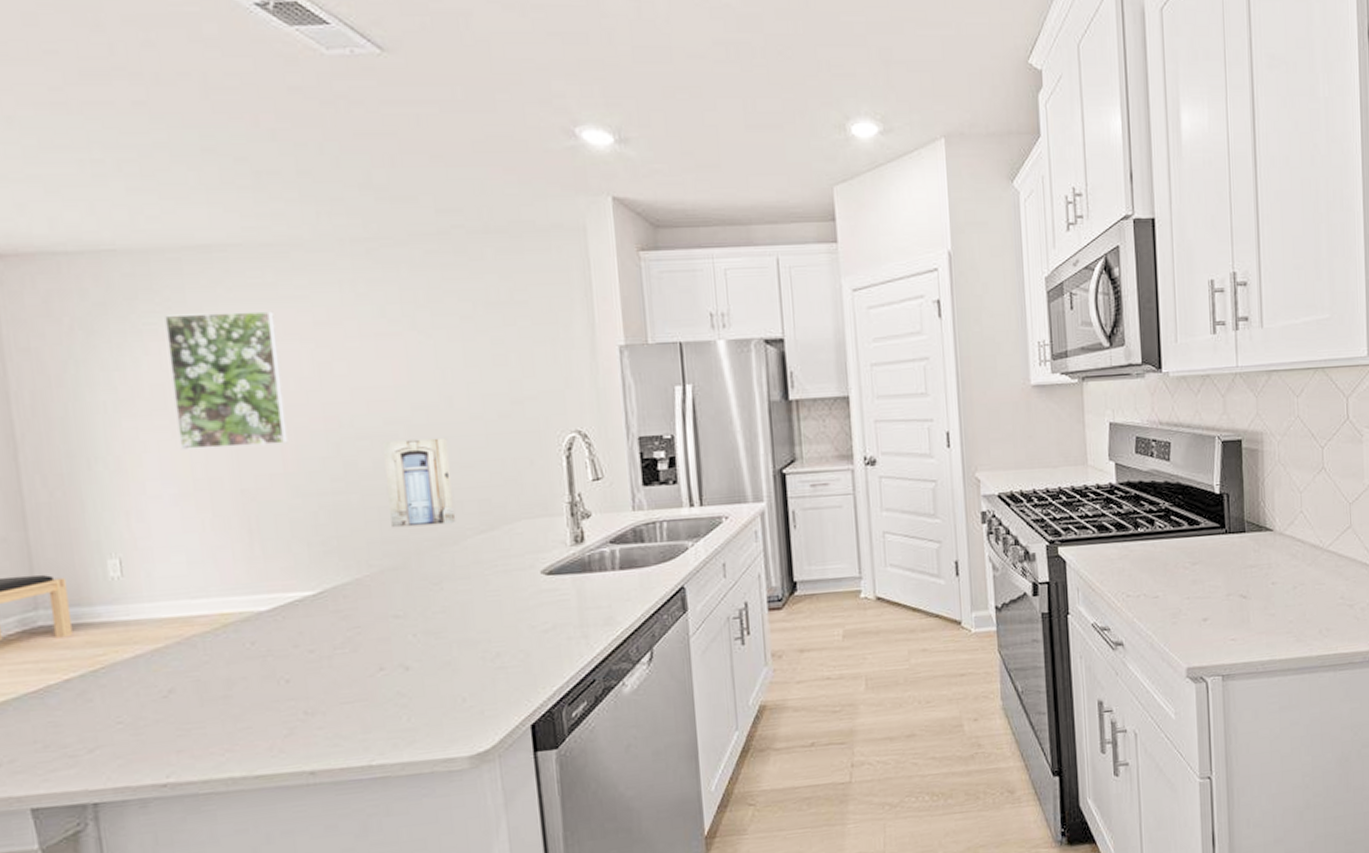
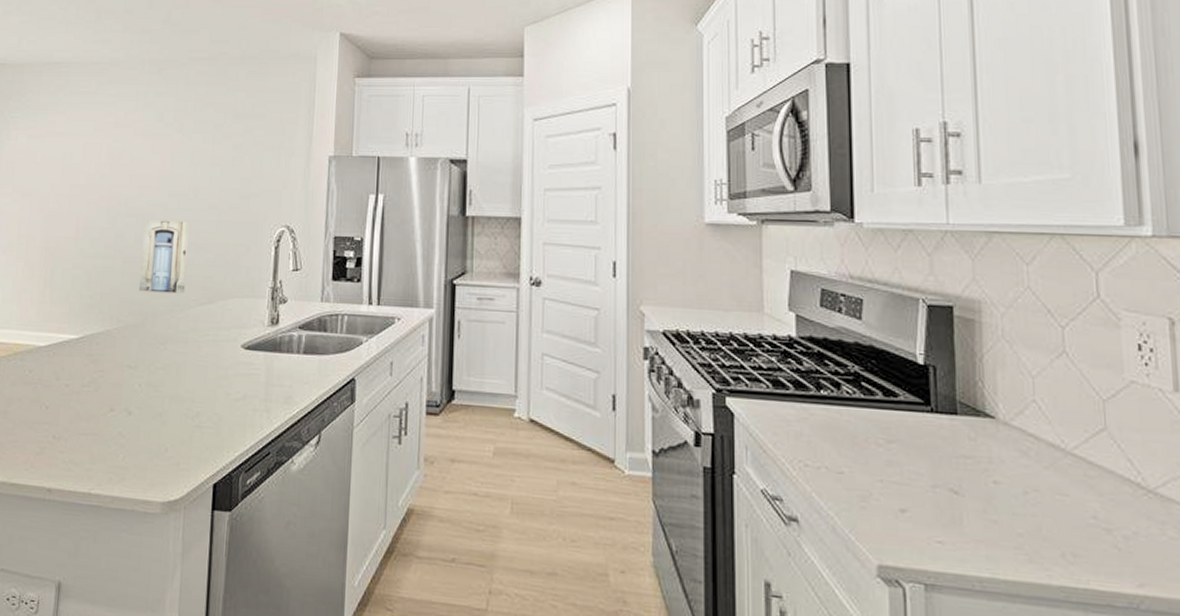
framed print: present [165,311,288,450] -> none [15,111,91,214]

